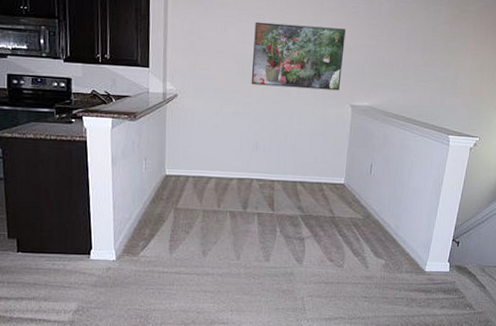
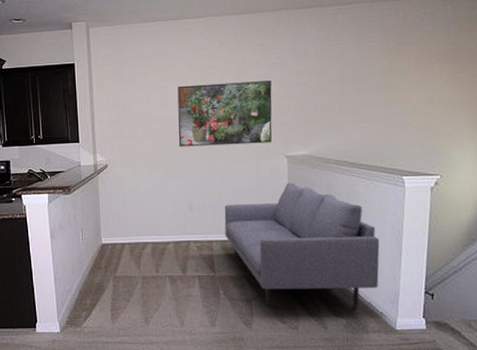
sofa: none [287,131,422,249] -> present [224,182,380,306]

